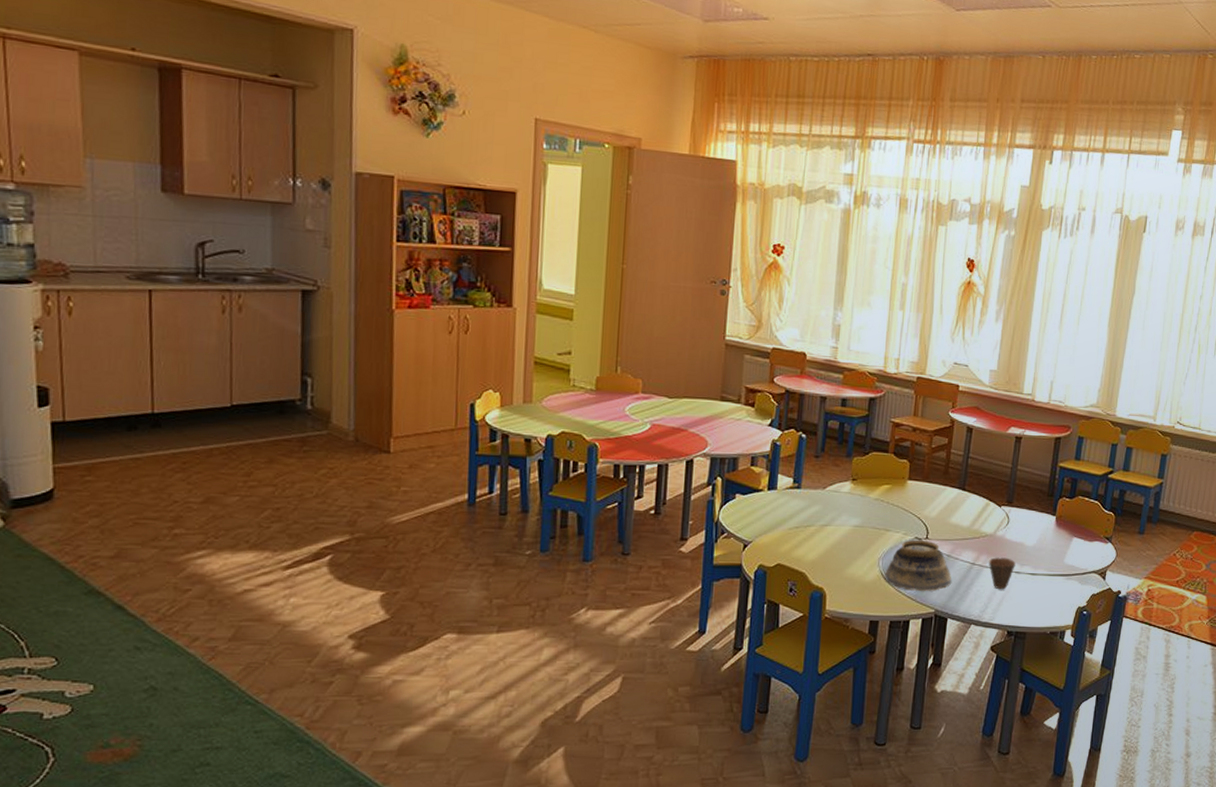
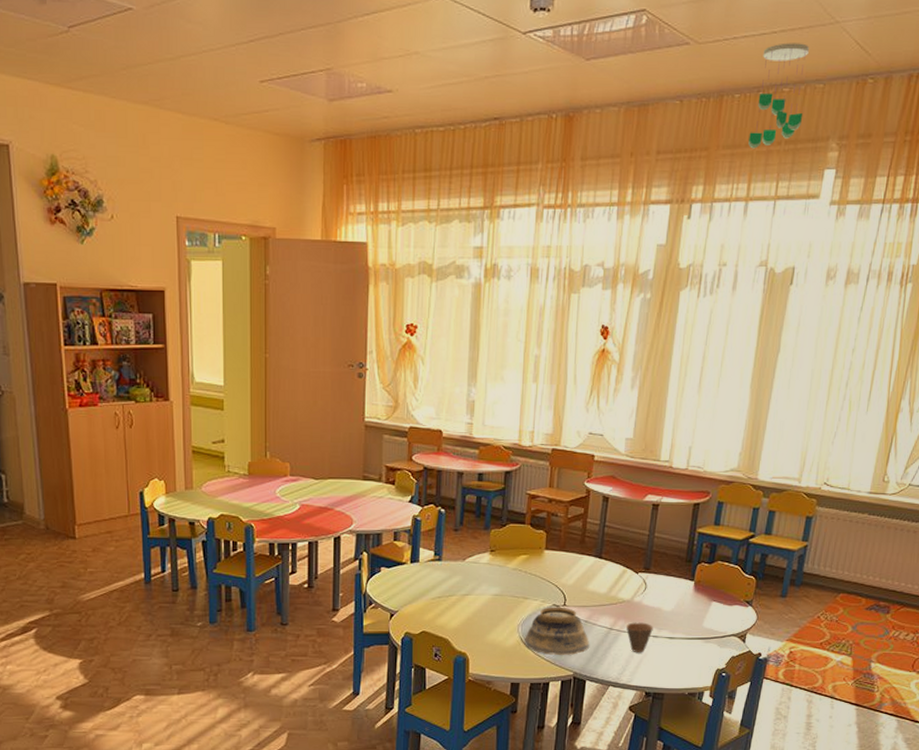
ceiling mobile: none [1104,15,1157,106] -> present [748,43,809,149]

